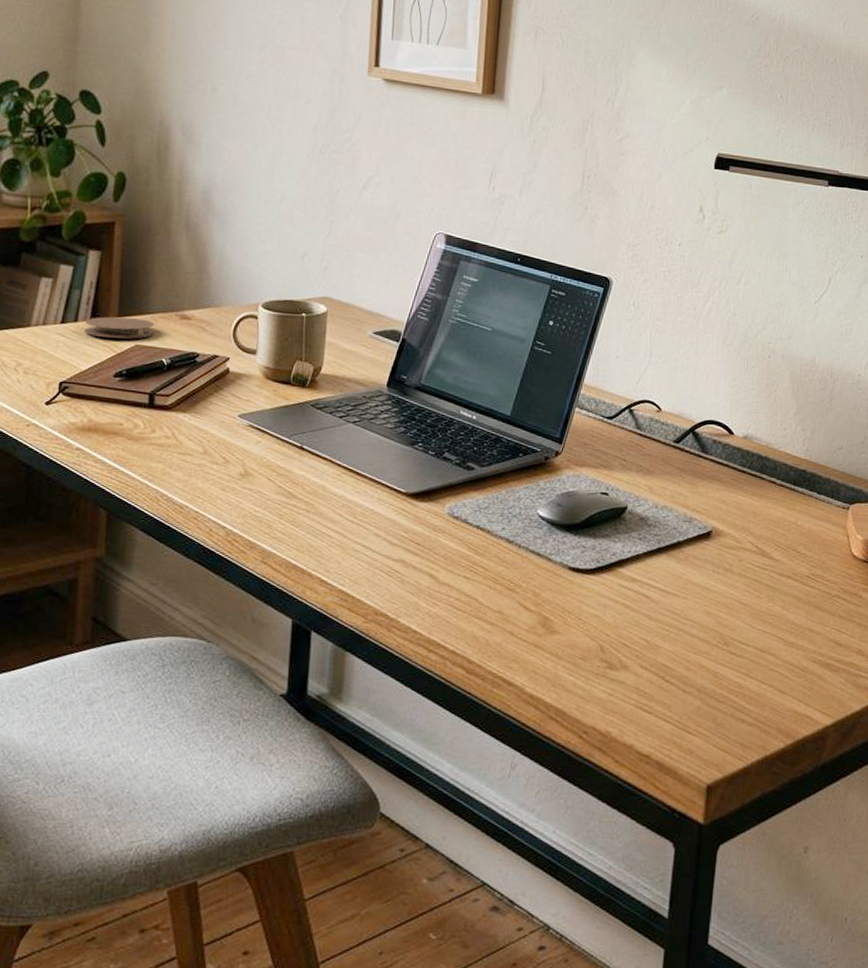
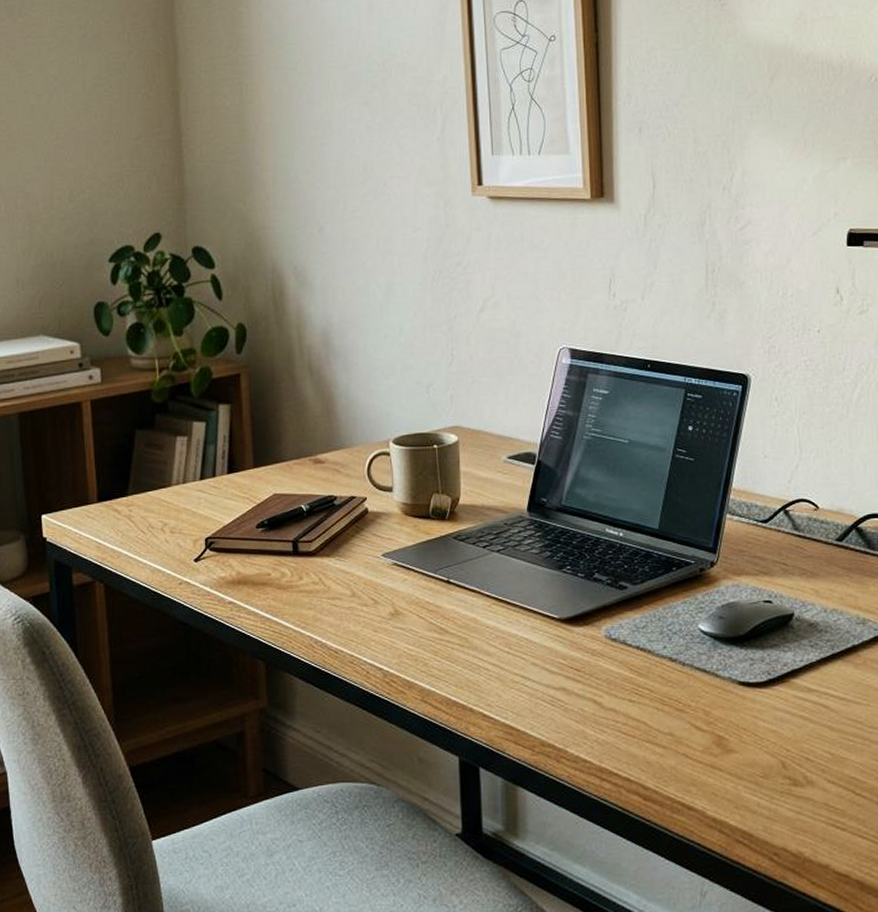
coaster: present [84,316,155,339] -> none [222,467,290,489]

